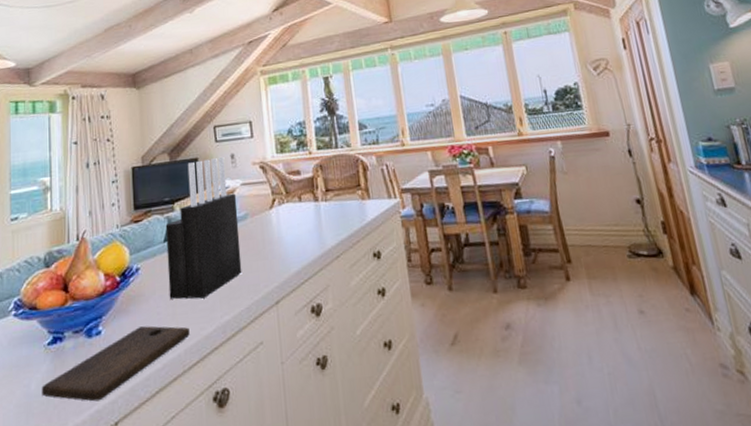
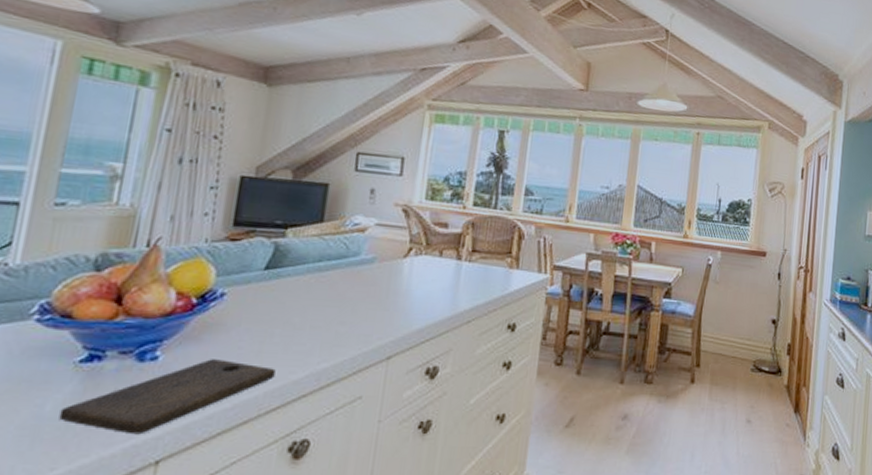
knife block: present [165,156,242,299] -> none [257,187,367,340]

